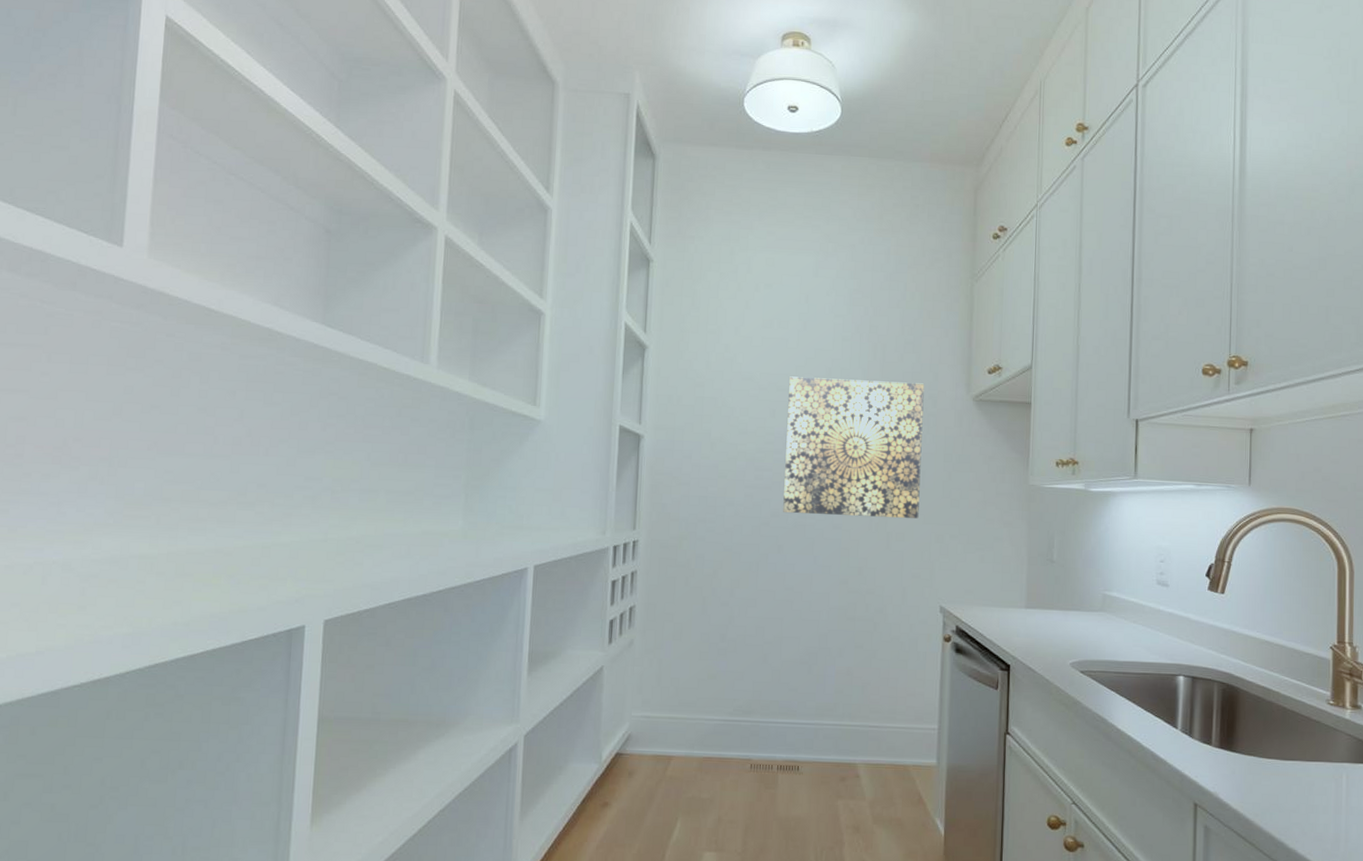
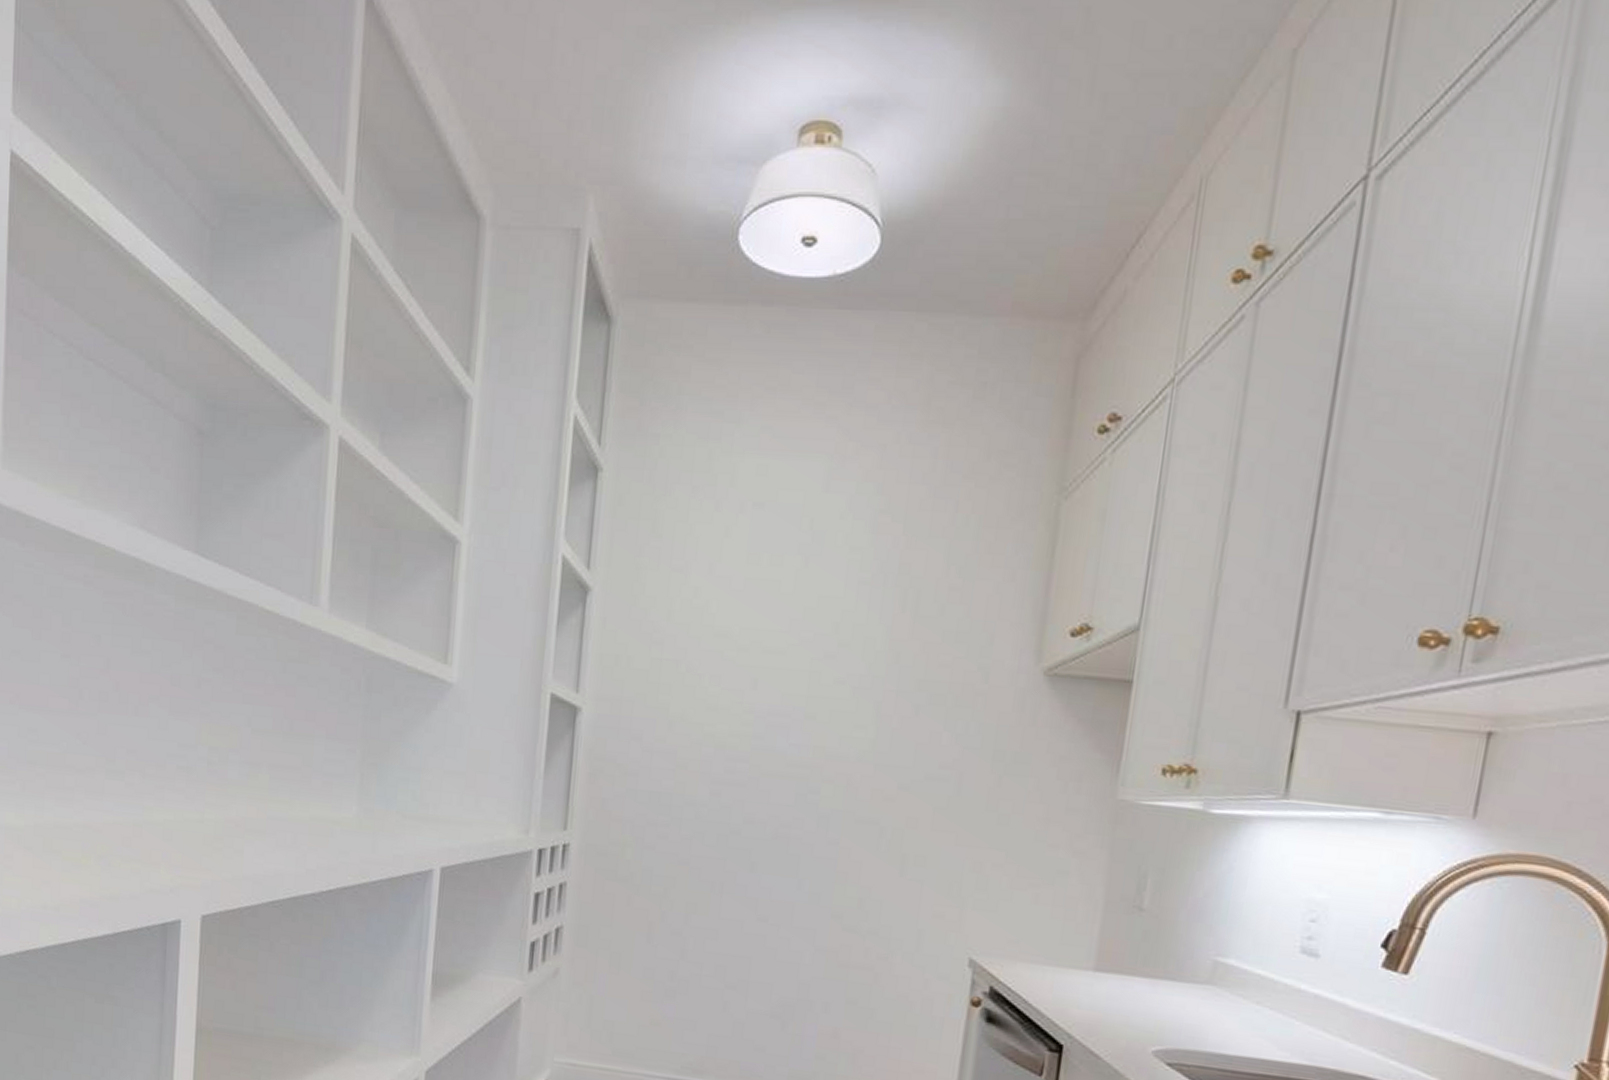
wall art: present [783,376,925,519] -> none [760,633,973,838]

